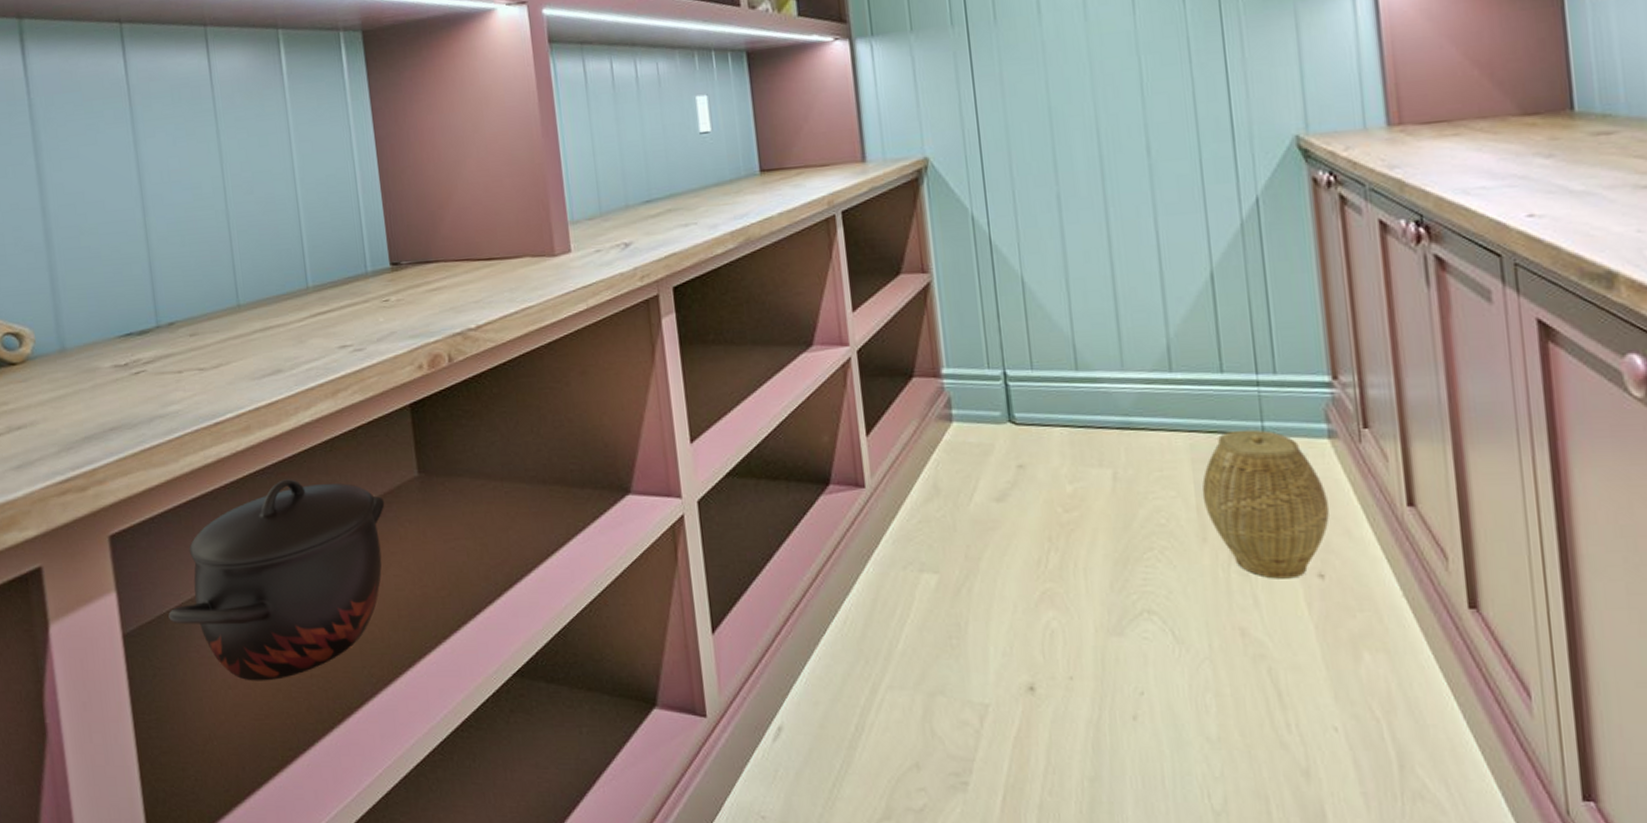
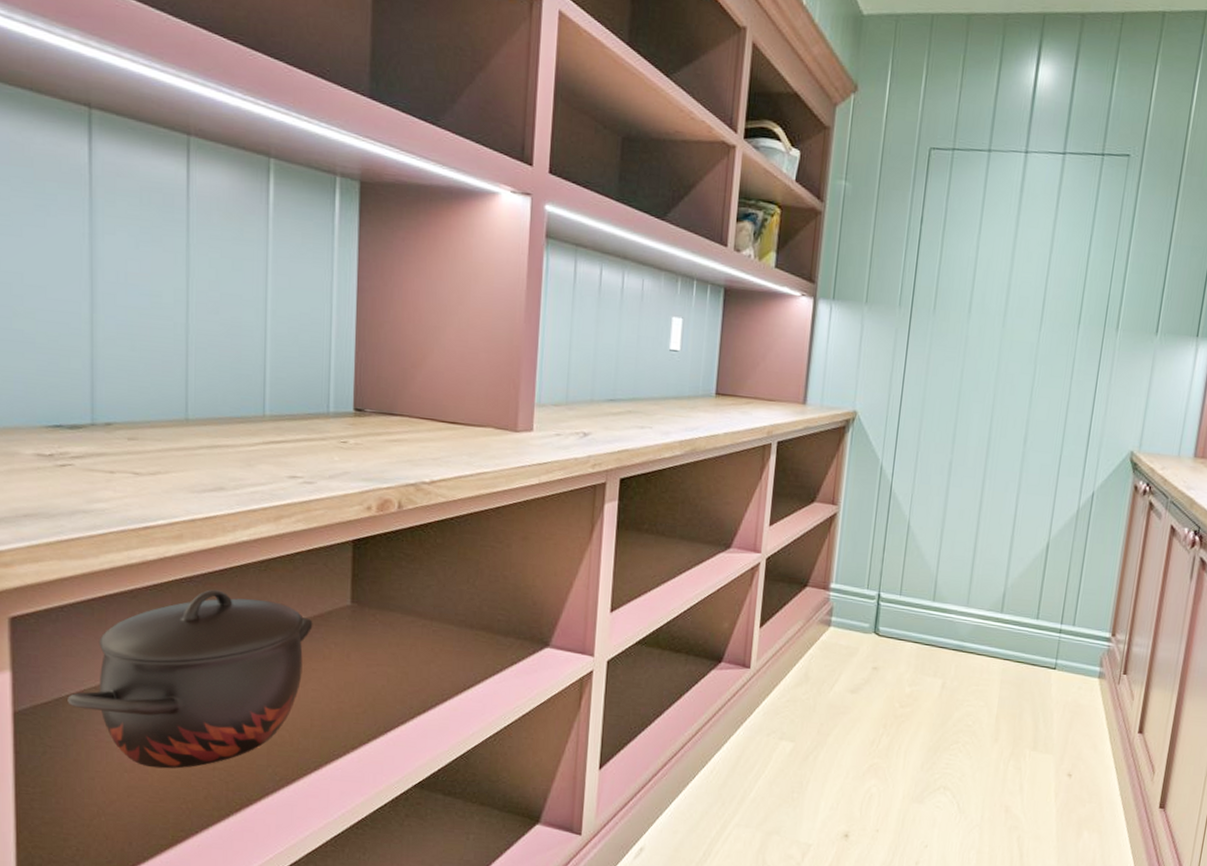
woven basket: present [1201,429,1329,579] -> none [1002,663,1088,775]

